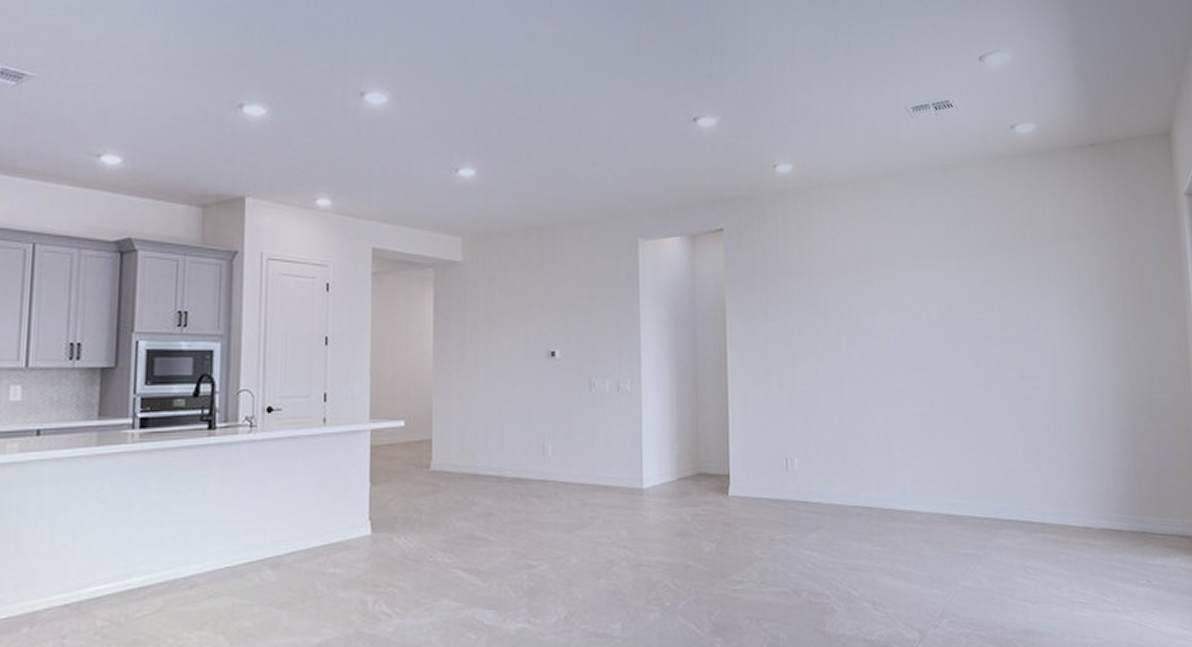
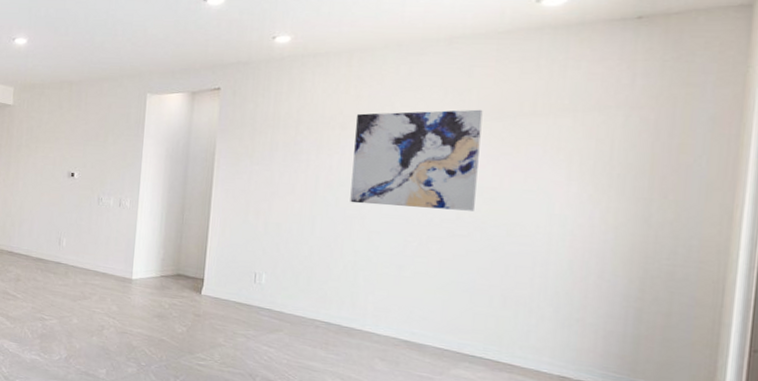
wall art: none [869,243,989,359] -> present [350,109,483,211]

